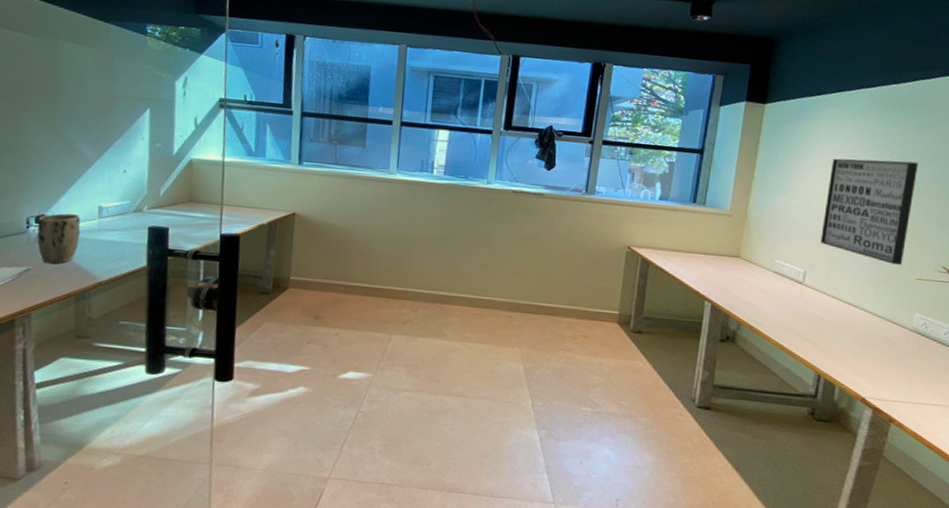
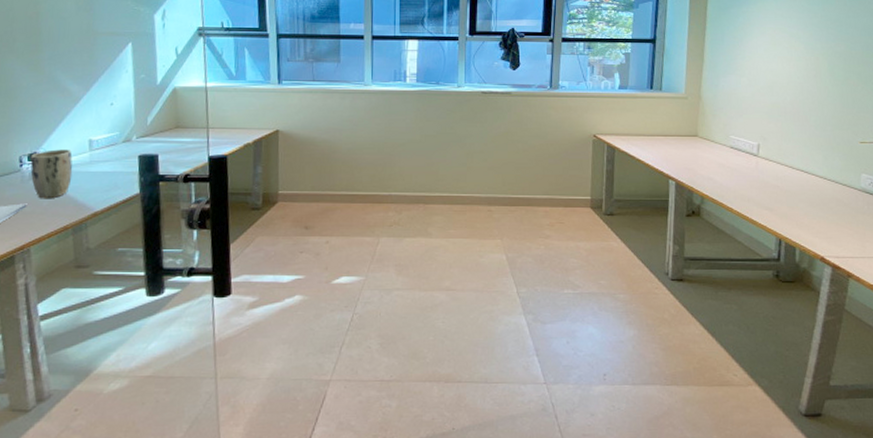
wall art: present [821,158,918,265] -> none [770,34,852,131]

